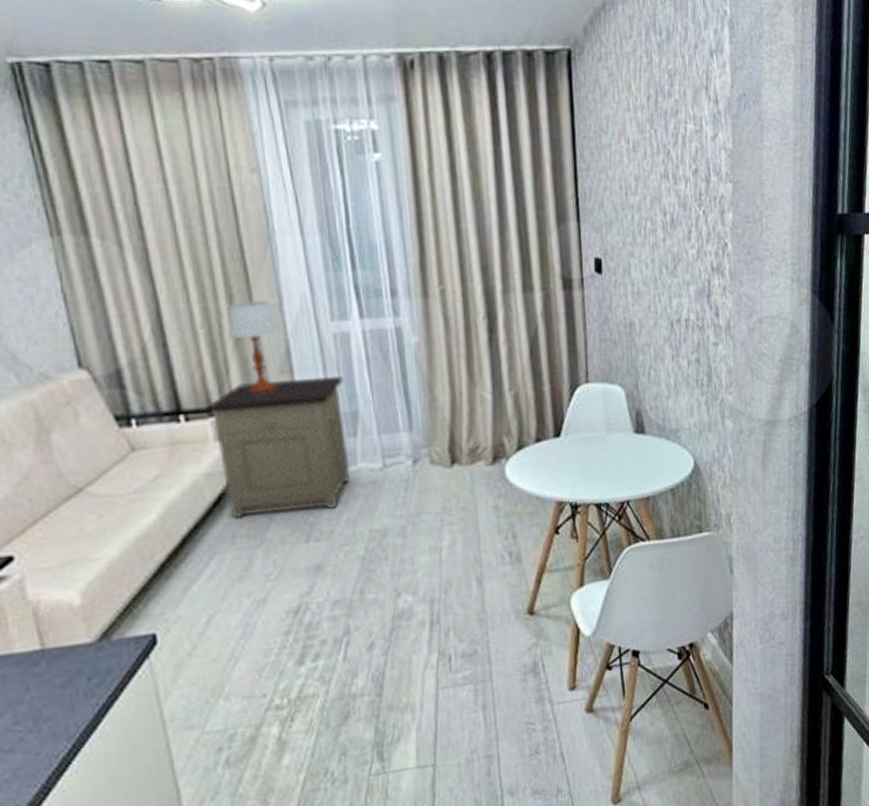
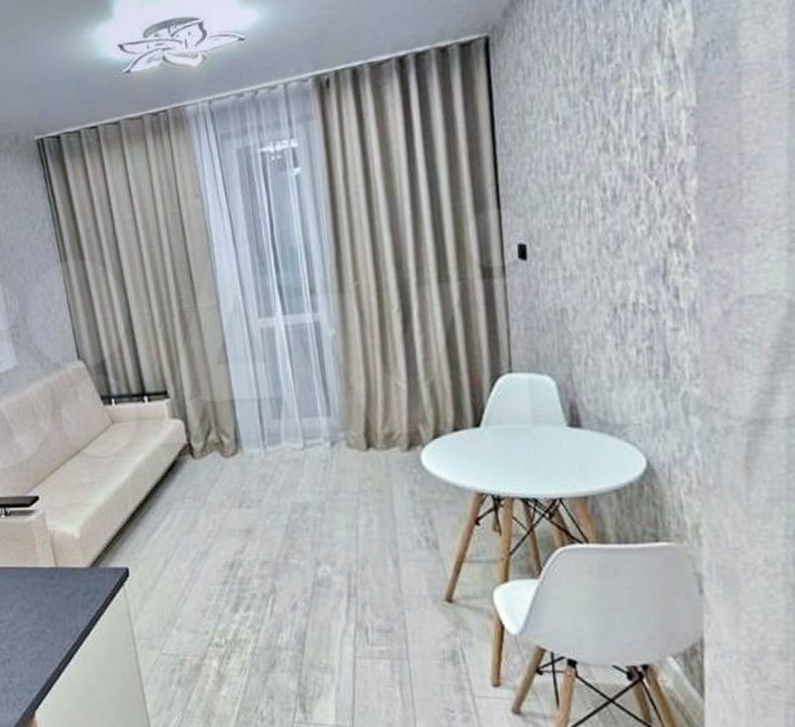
nightstand: present [206,375,351,519] -> none [163,365,276,483]
table lamp: present [227,299,279,395] -> none [177,302,217,381]

